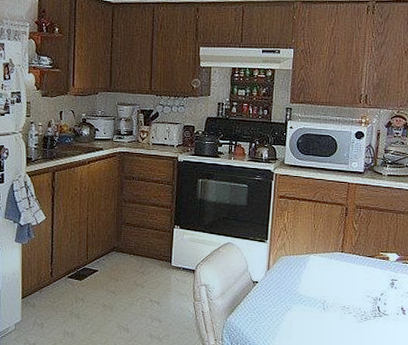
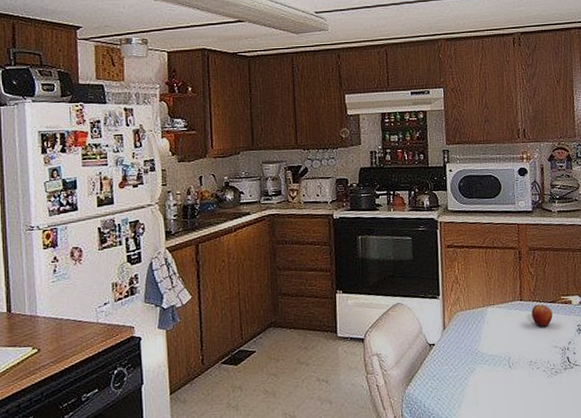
apple: none [350,257,370,278] -> present [531,304,553,327]

